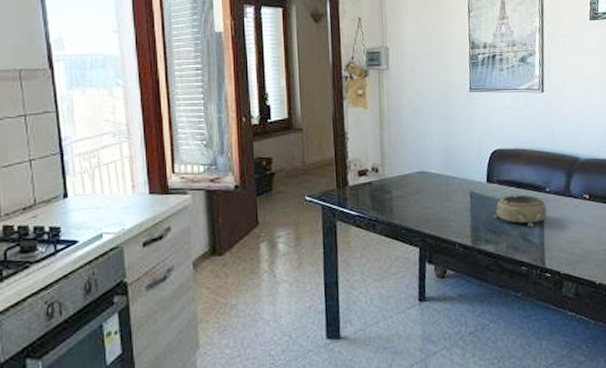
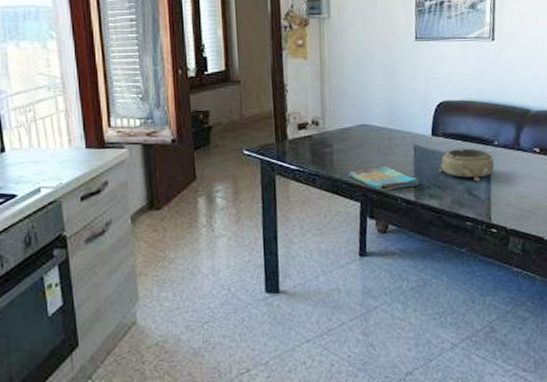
dish towel: none [408,211,476,237] -> present [349,165,420,191]

